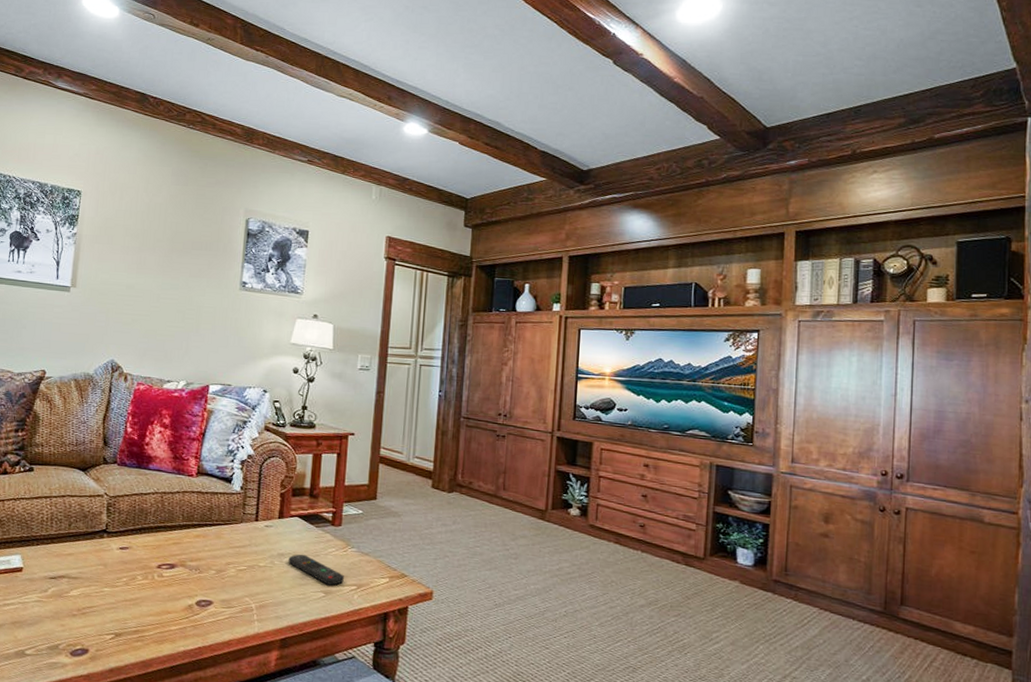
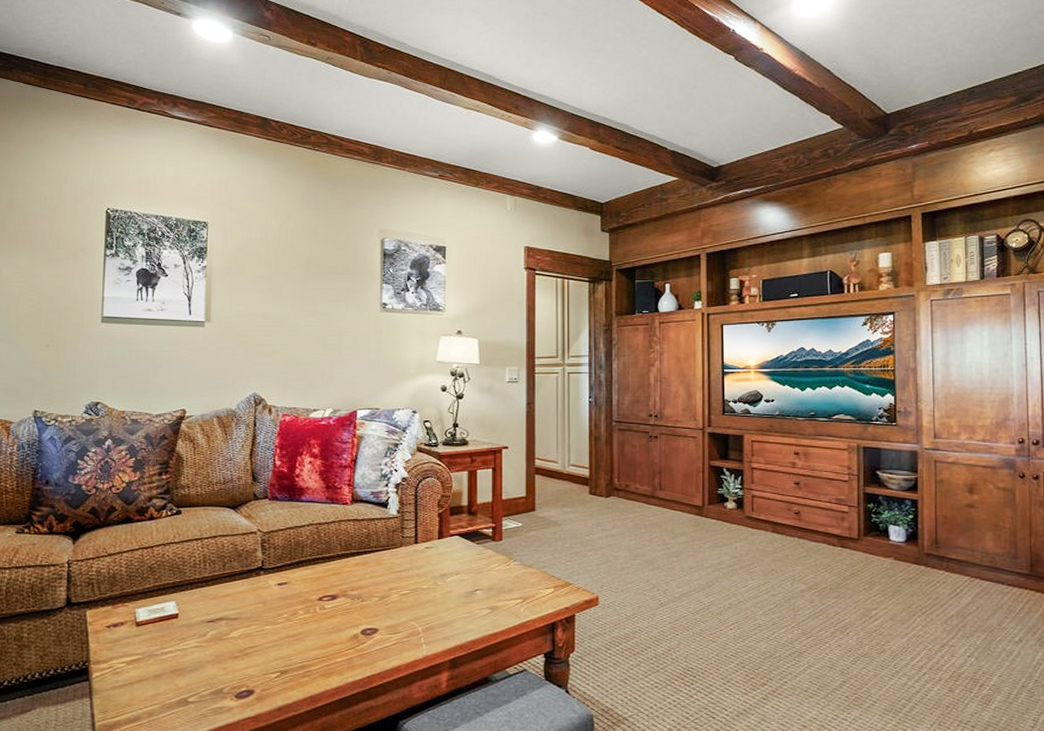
remote control: present [288,554,344,585] -> none [451,572,509,601]

